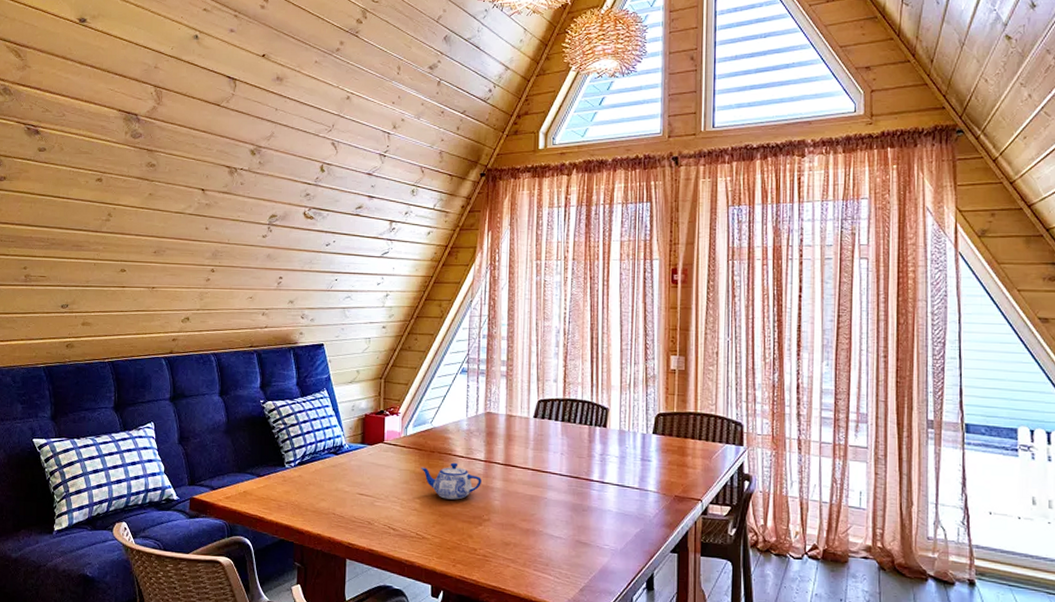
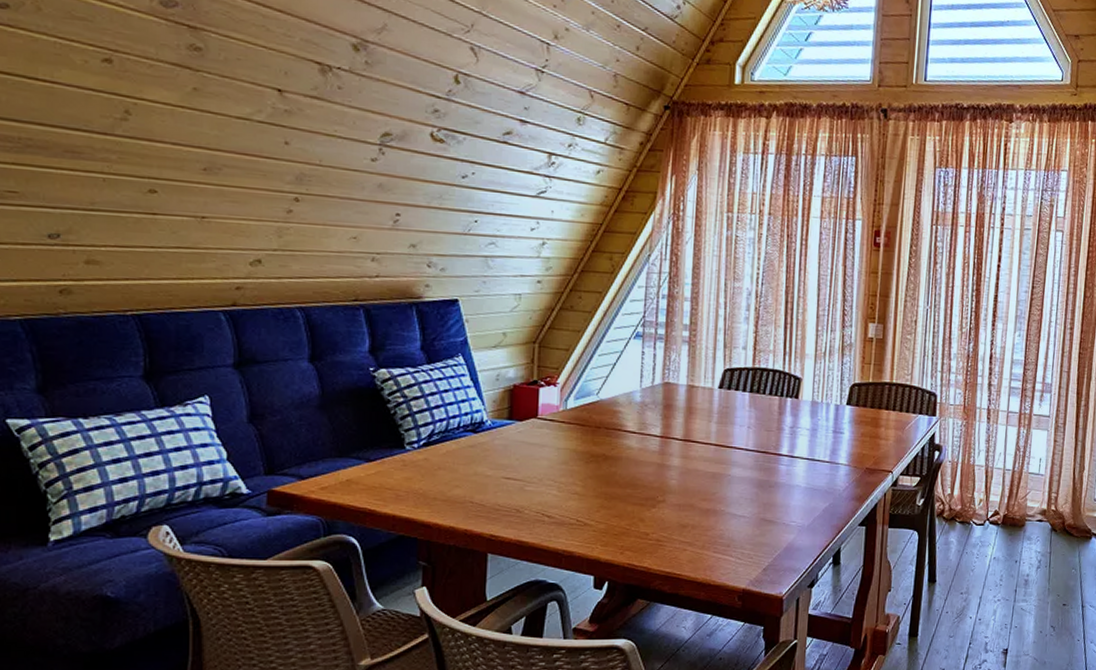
teapot: present [421,462,481,500] -> none [583,439,656,481]

